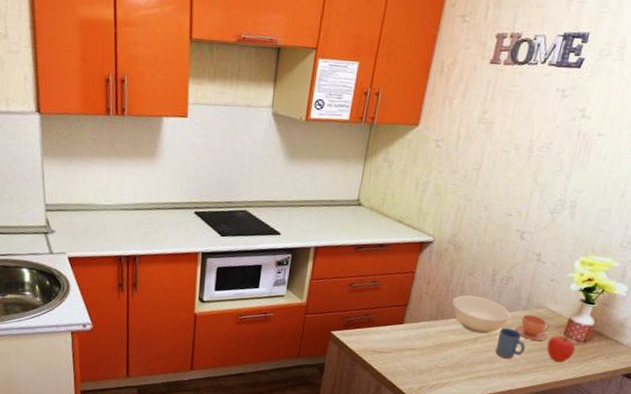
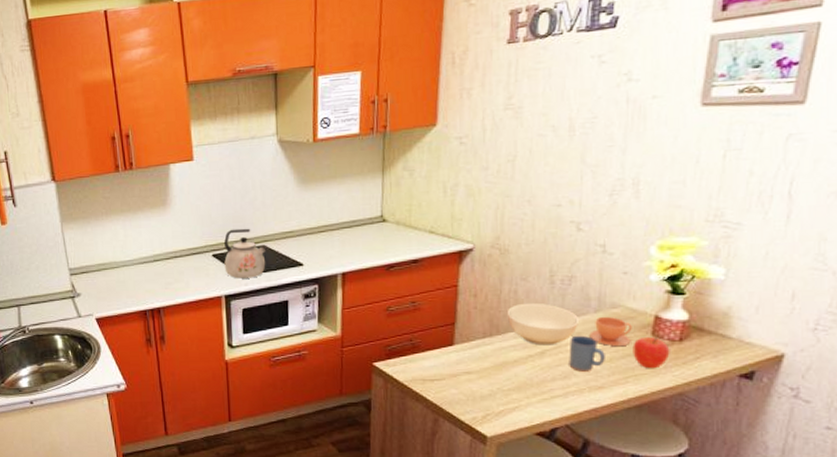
kettle: none [205,190,247,240] -> present [224,228,266,279]

